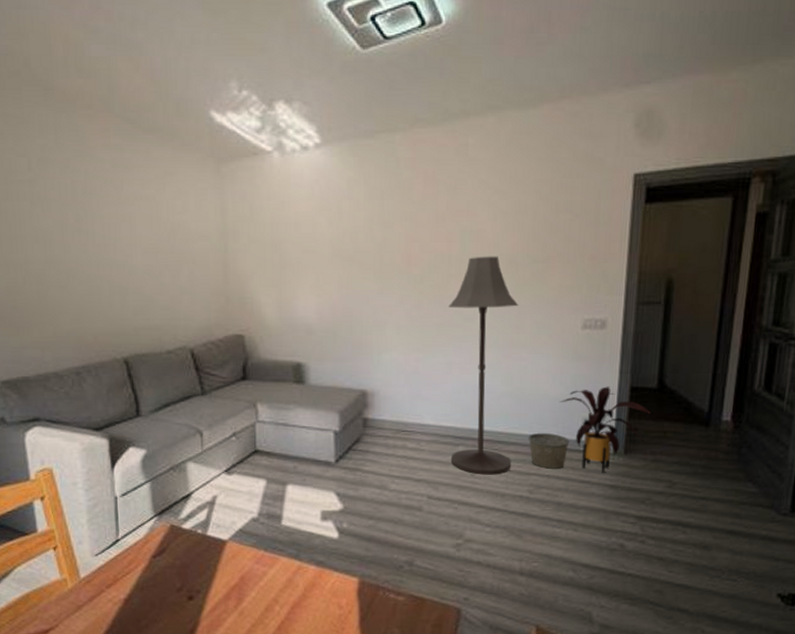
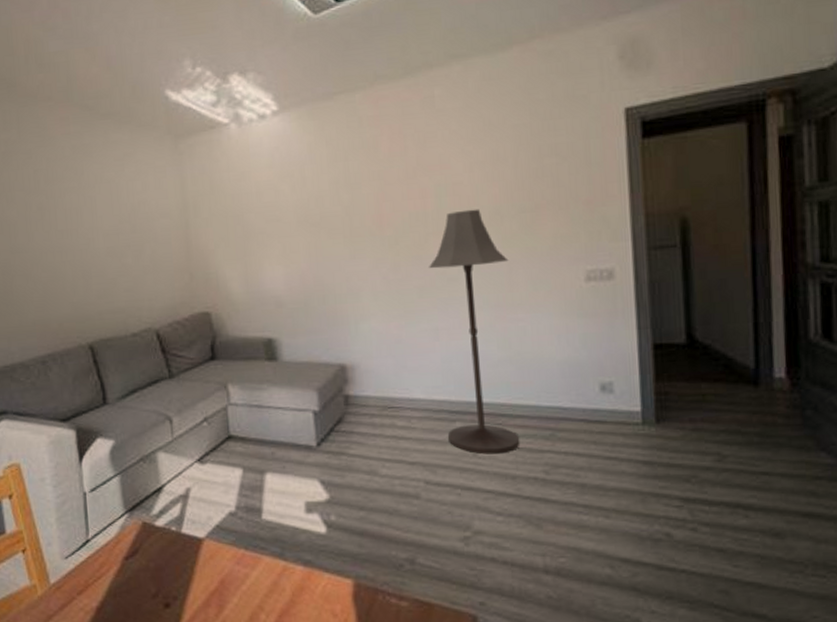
basket: present [528,432,570,470] -> none [536,401,587,446]
house plant: present [560,386,651,473] -> none [569,344,682,447]

